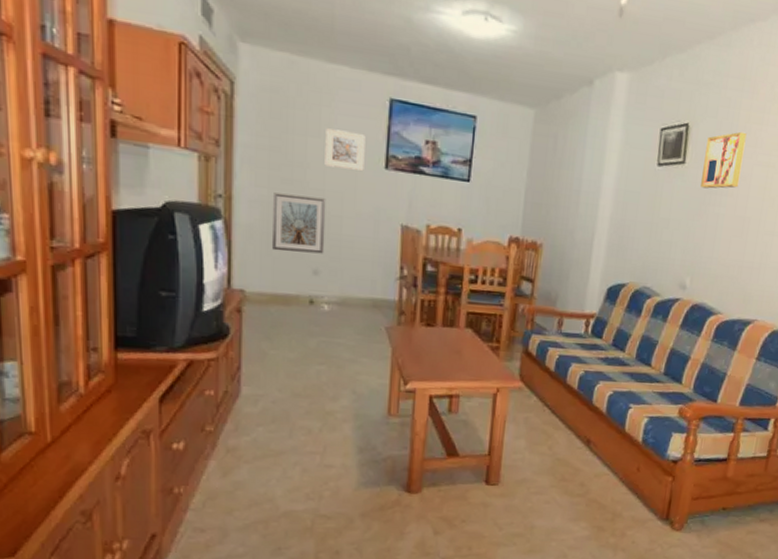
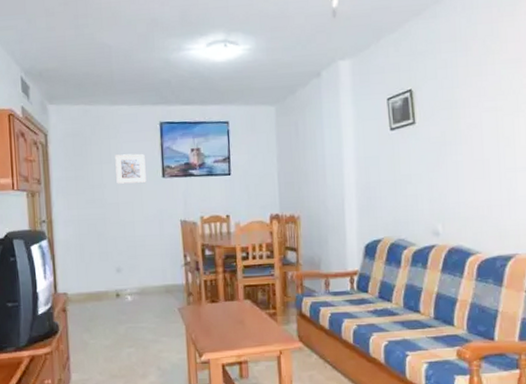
picture frame: present [272,193,326,254] -> none [82,209,124,258]
wall art: present [701,131,747,189] -> none [432,85,471,142]

